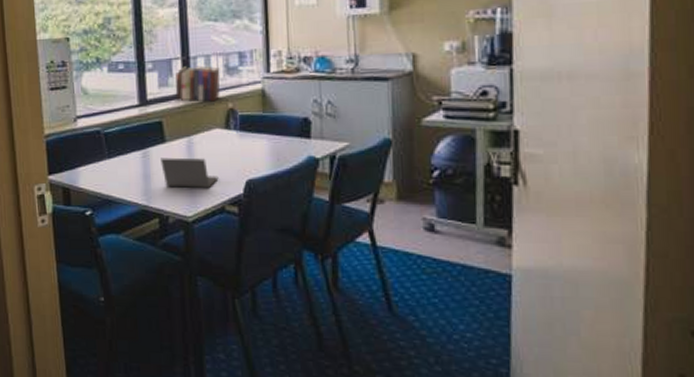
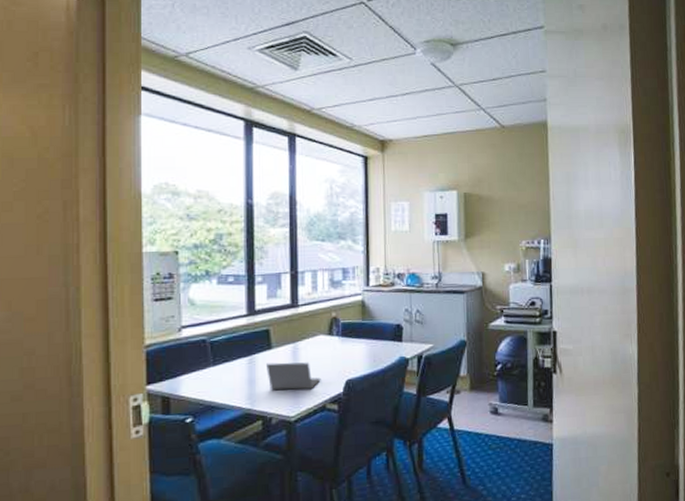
books: present [175,65,221,102] -> none [283,279,326,312]

